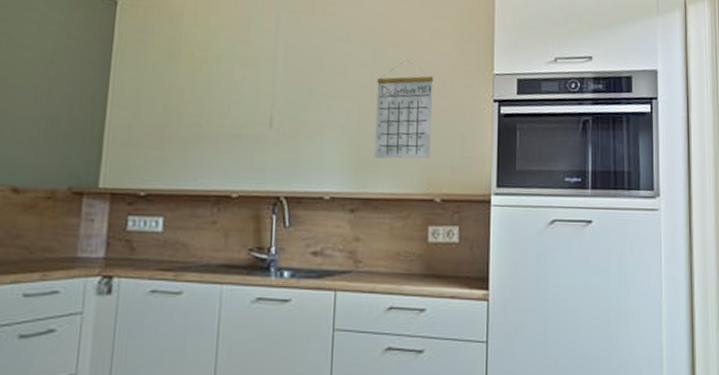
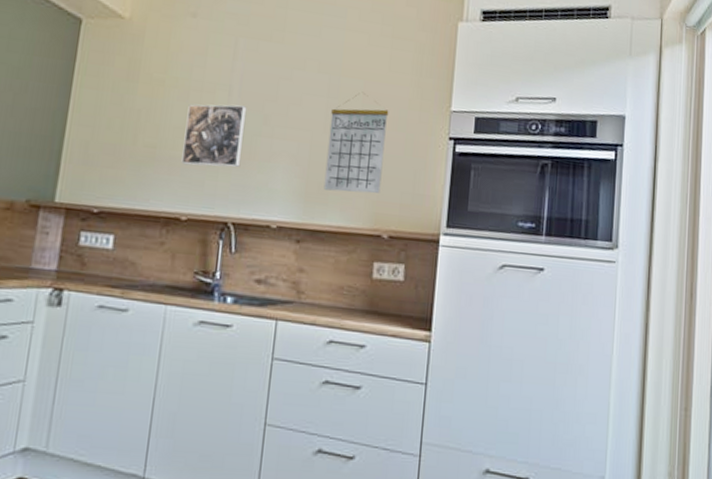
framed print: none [229,79,293,142] -> present [181,104,247,168]

